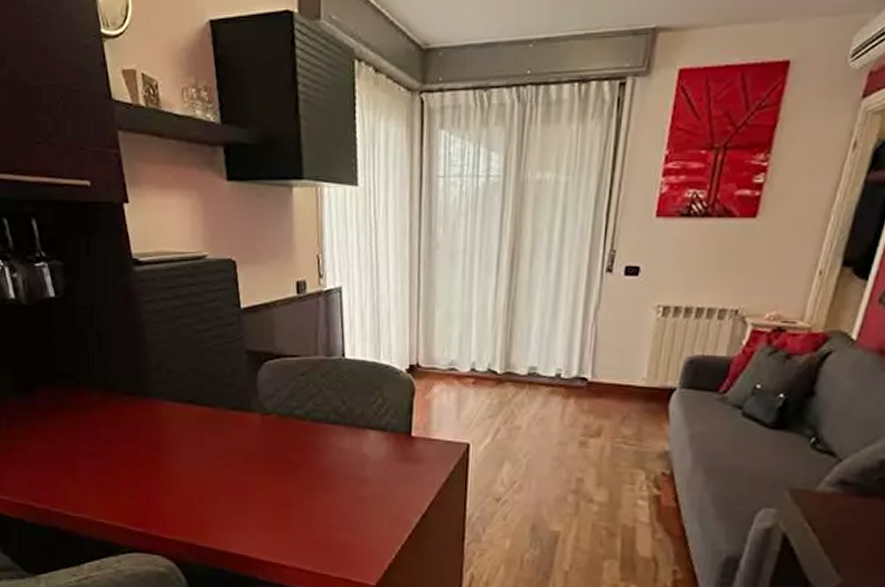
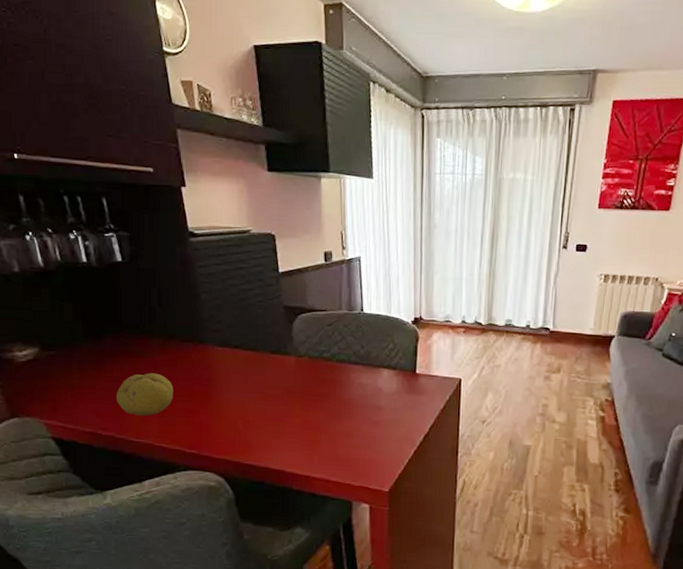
fruit: none [49,433,116,486] -> present [116,373,173,417]

